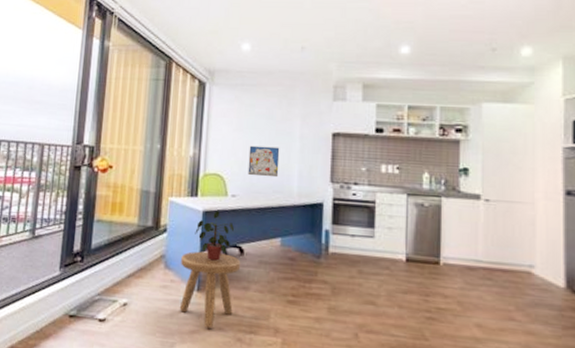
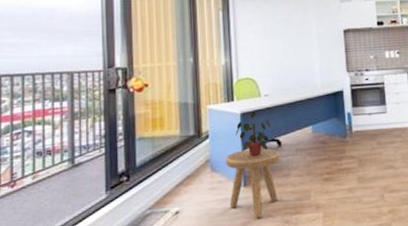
wall art: present [247,145,280,178] -> none [275,47,303,76]

